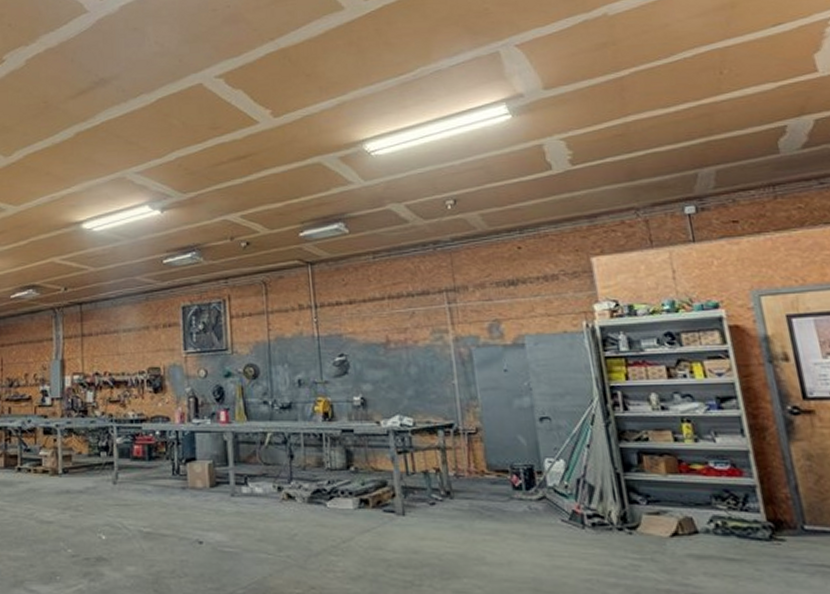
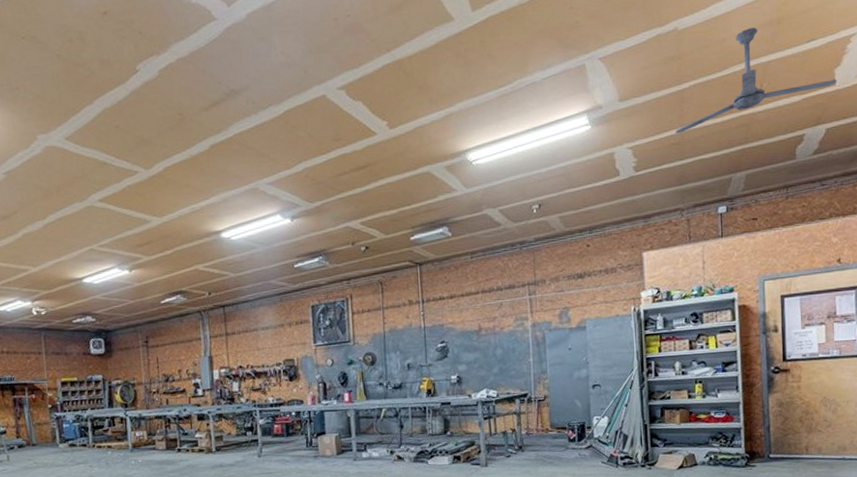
ceiling fan: none [618,12,819,125] -> present [675,27,837,134]

